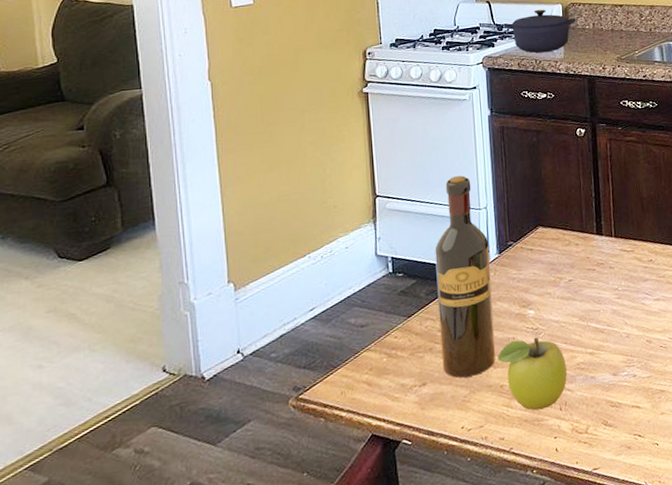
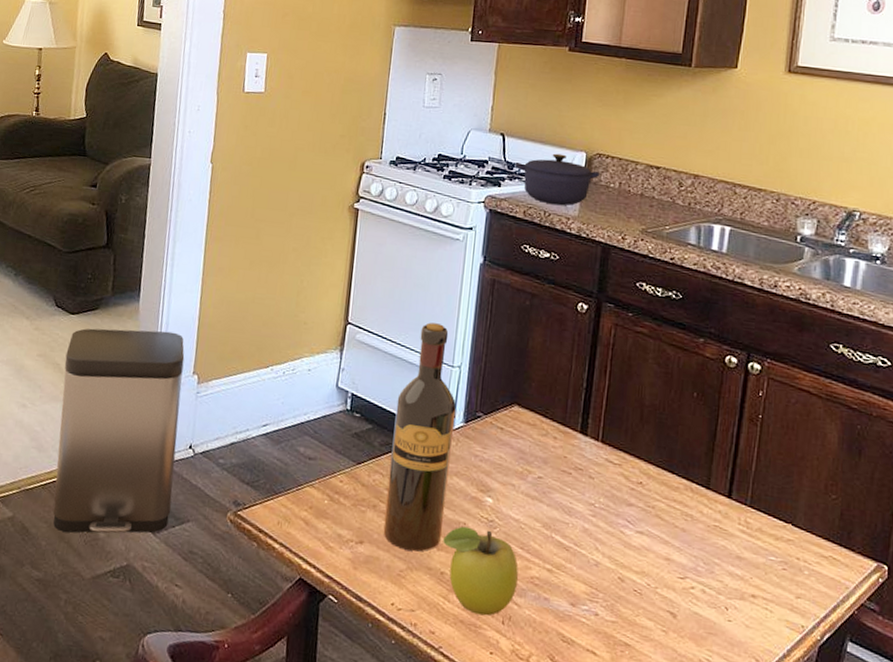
pedal bin: none [80,249,228,477] -> present [53,328,185,533]

